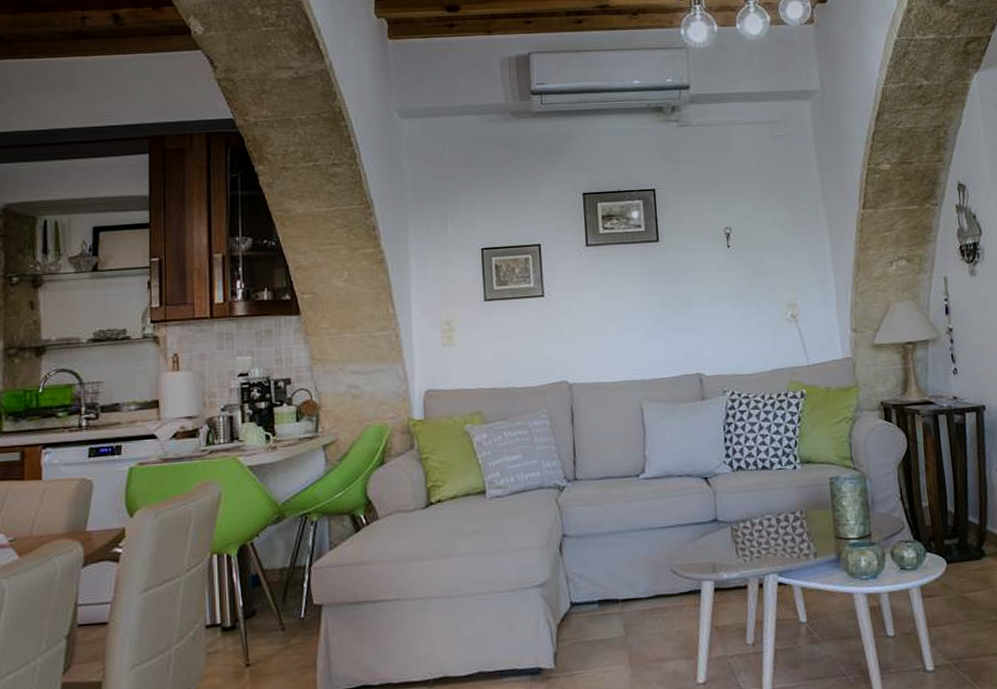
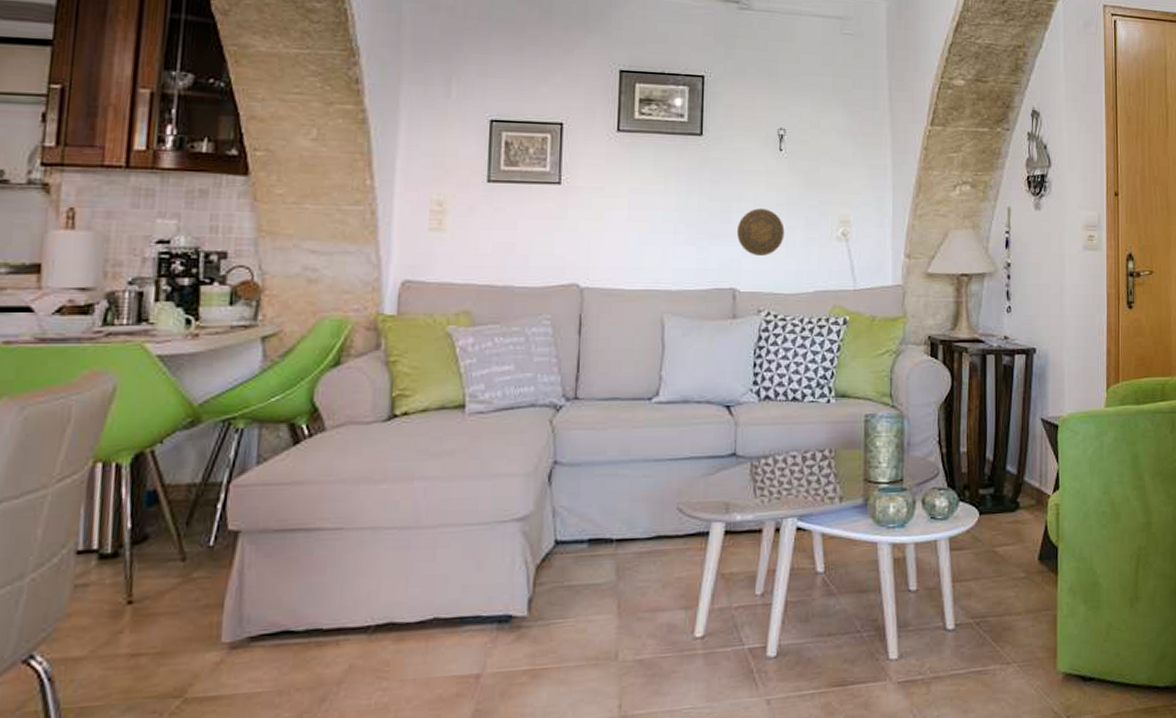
decorative plate: none [697,300,740,343] -> present [736,208,785,256]

